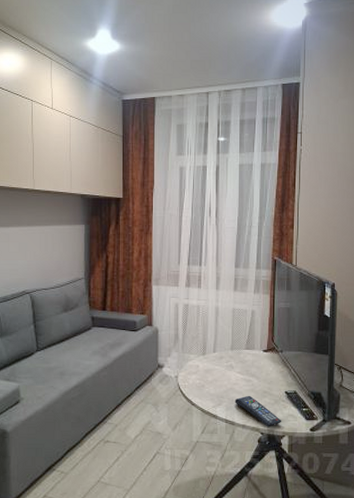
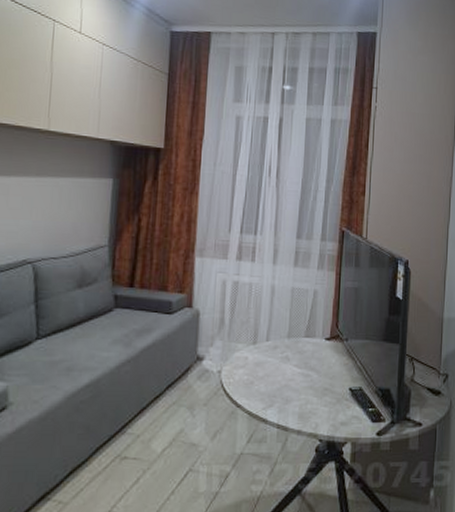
remote control: present [234,395,282,427] -> none [289,393,345,432]

